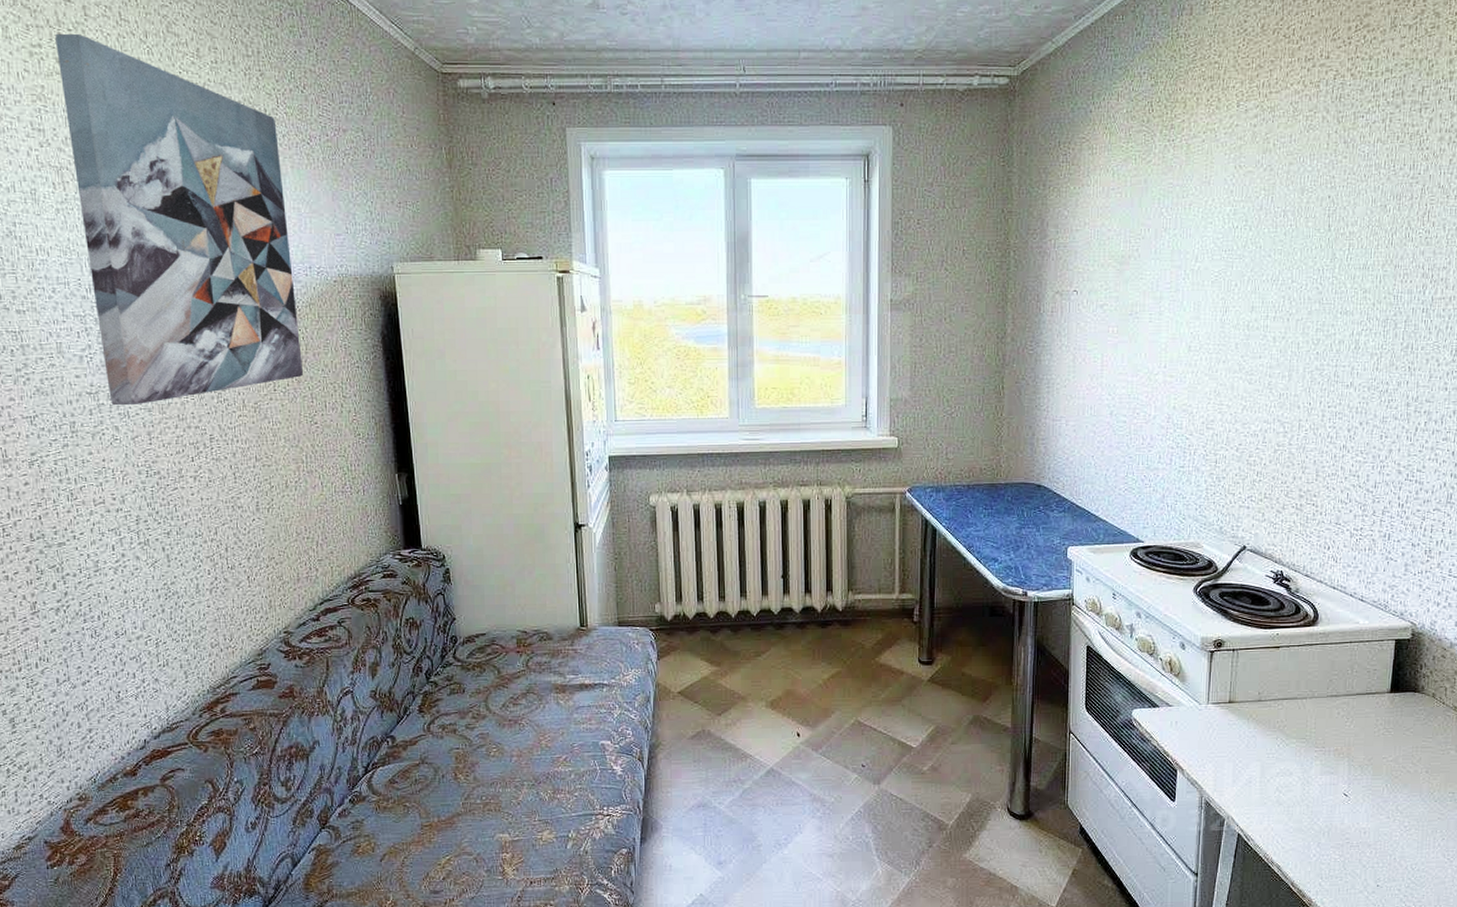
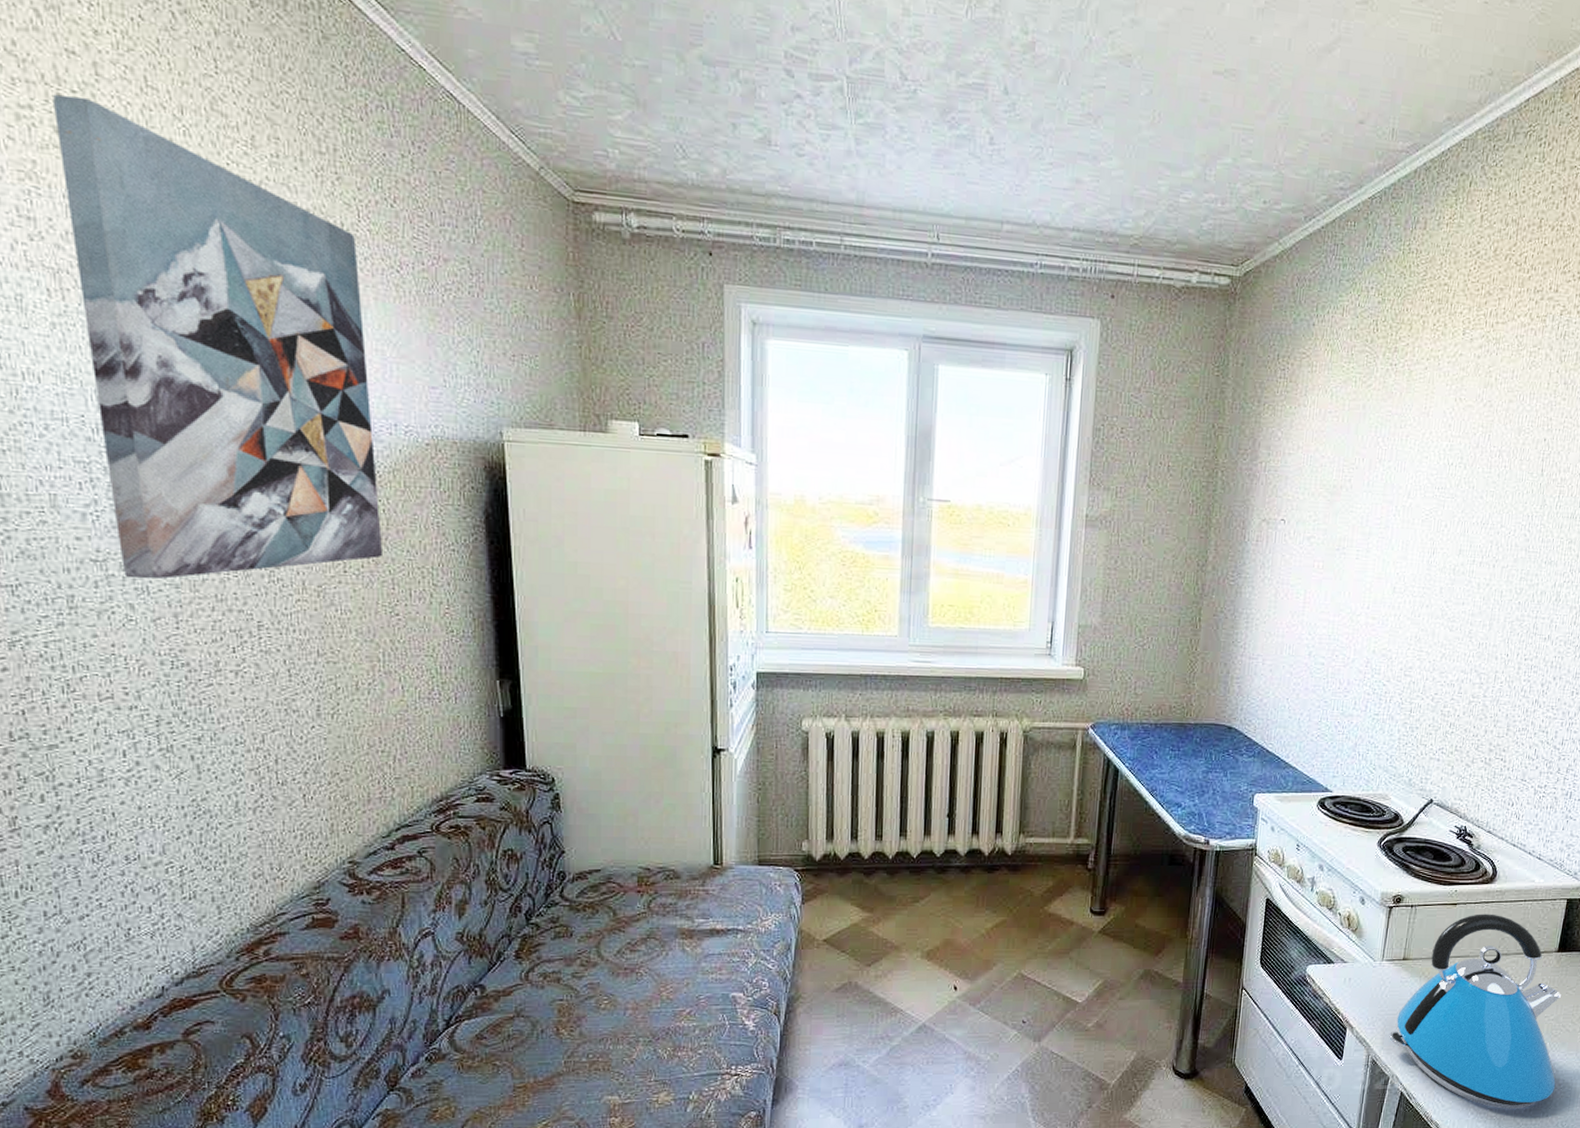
kettle: none [1221,656,1401,851] -> present [1389,914,1561,1109]

